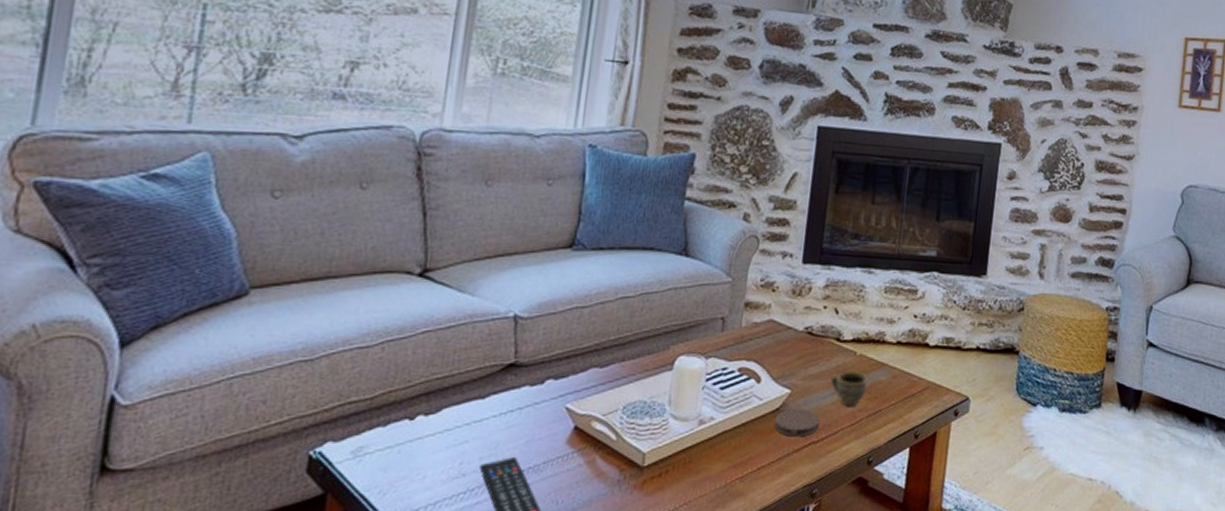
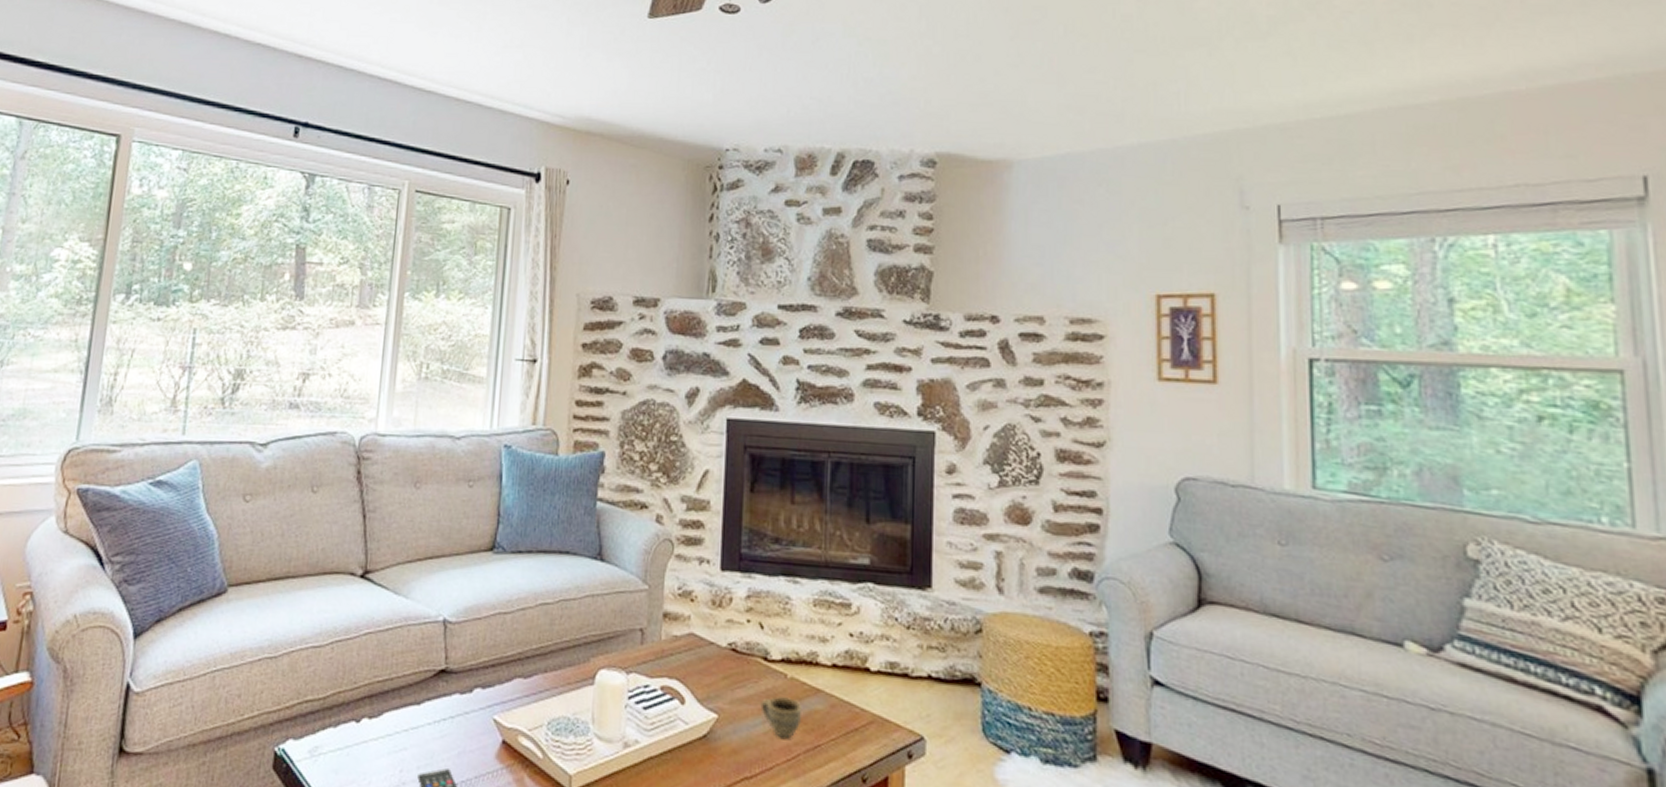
coaster: present [774,409,820,437] -> none [702,736,752,771]

